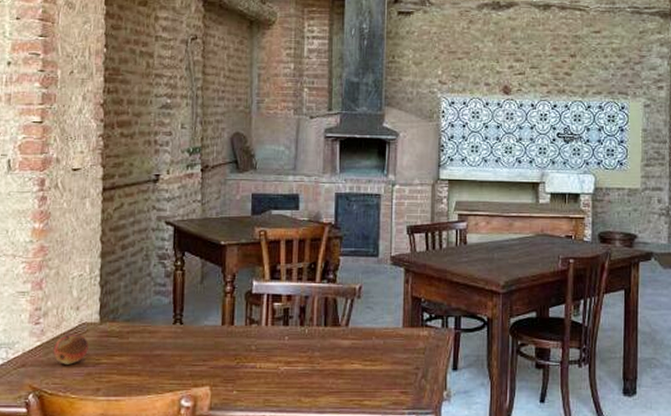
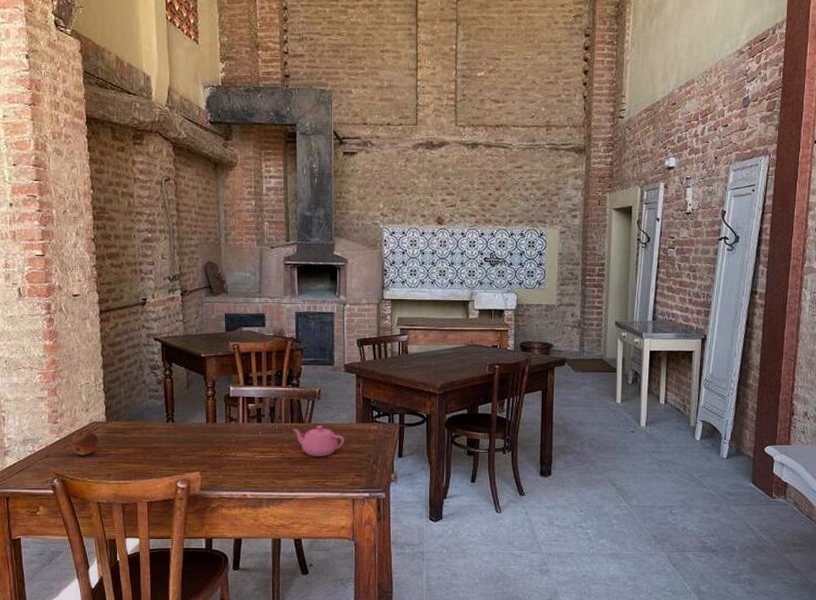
teapot: none [326,330,388,368] -> present [292,425,345,457]

